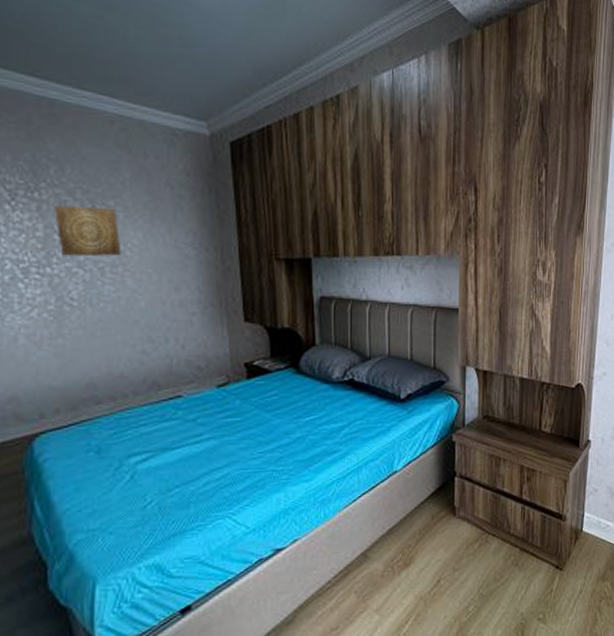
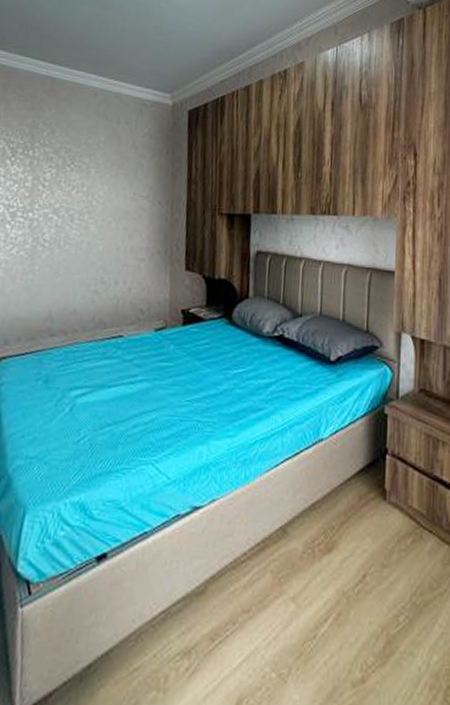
wall art: present [55,206,121,257] -> none [42,162,90,206]

